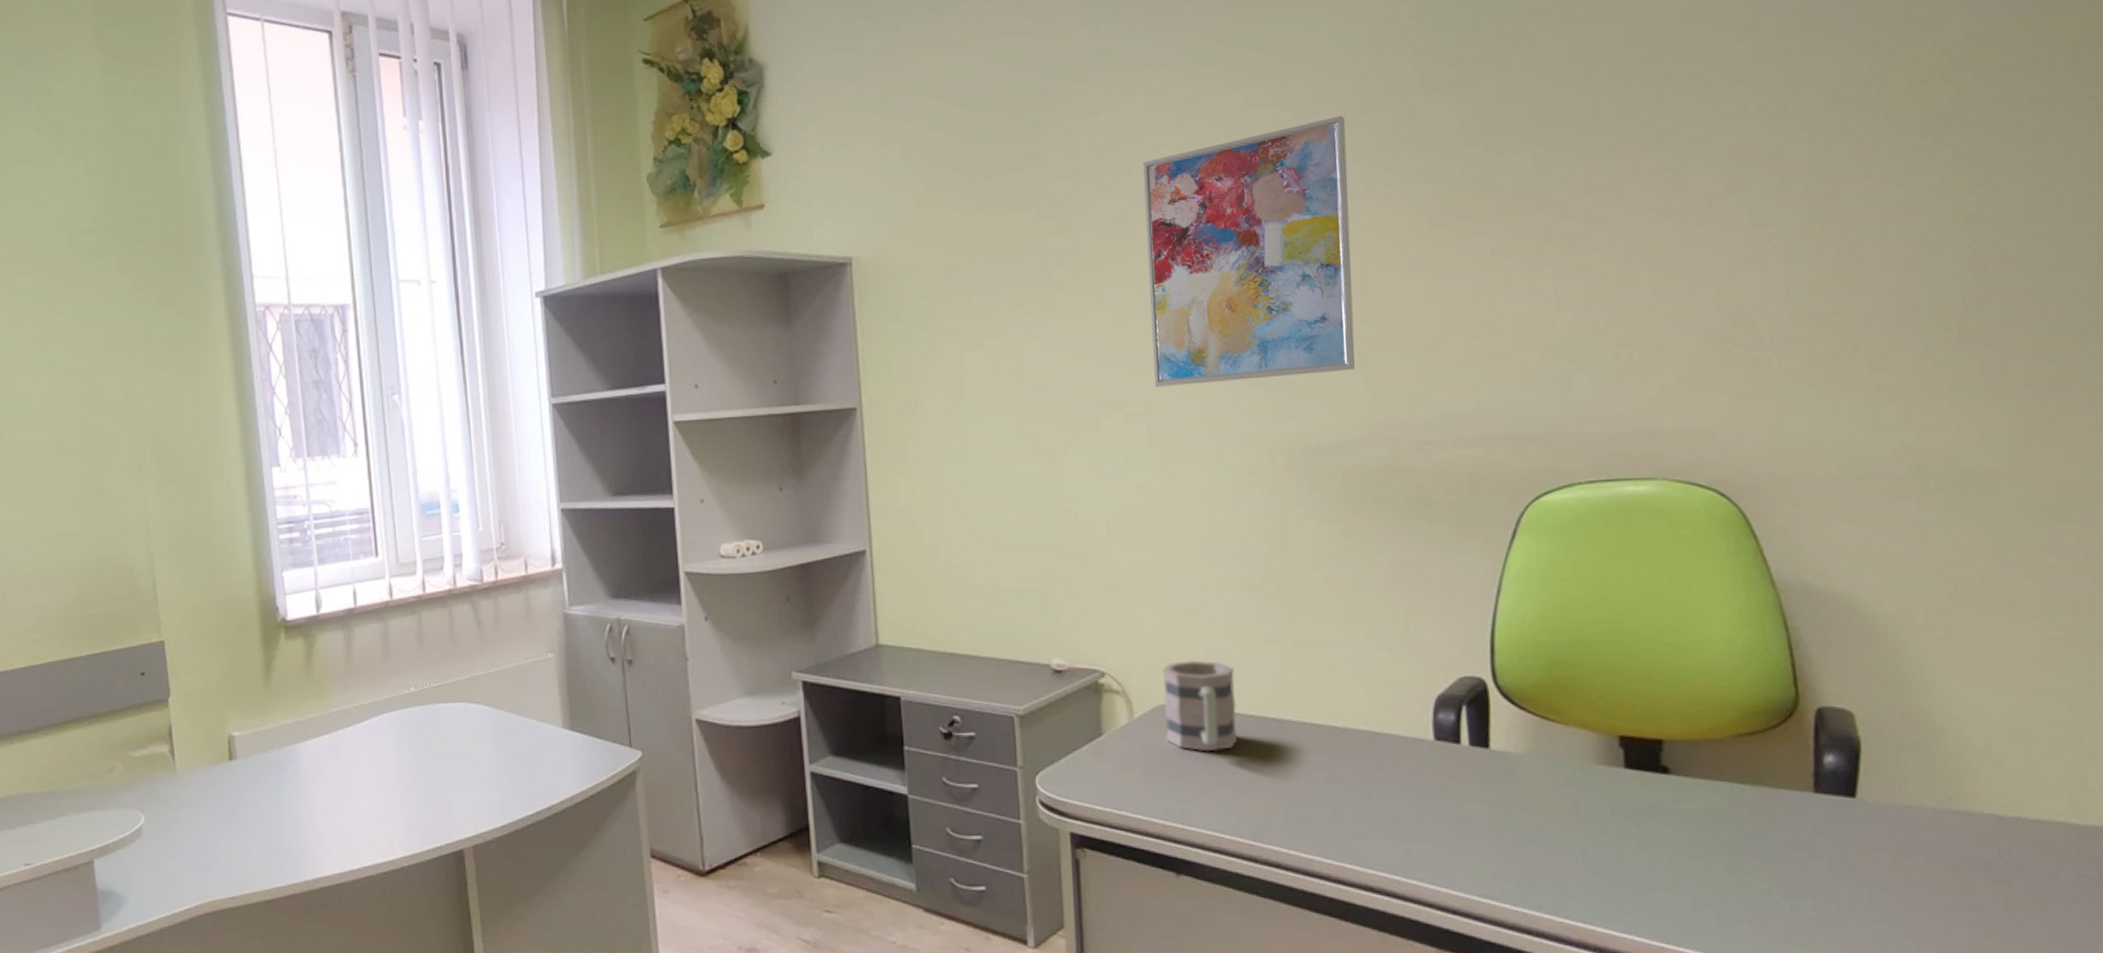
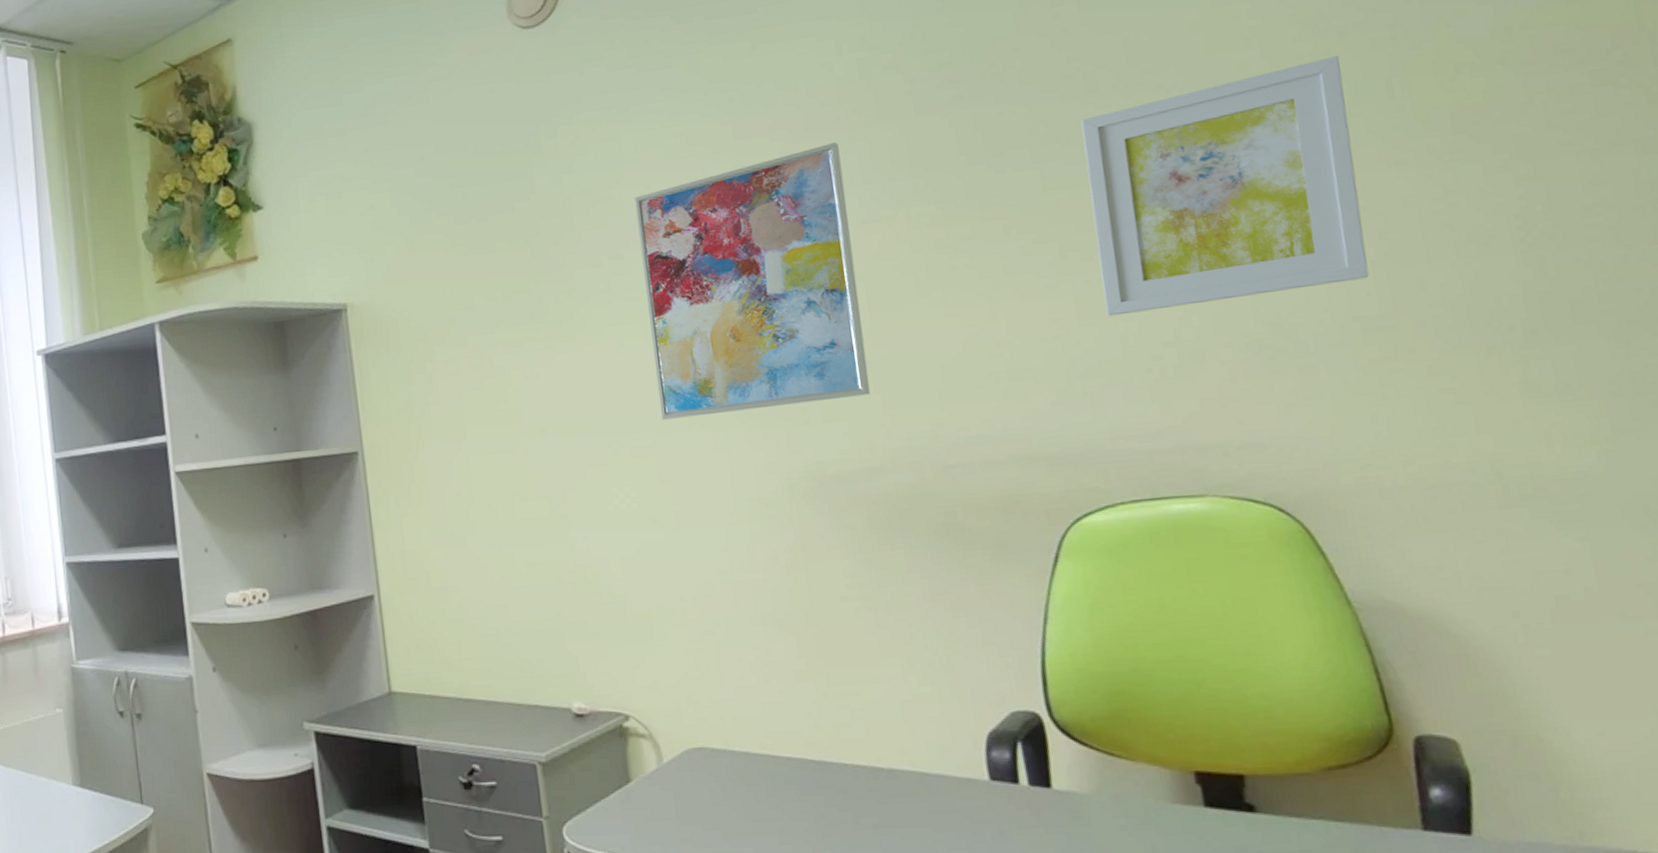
mug: present [1162,660,1238,752] -> none [689,700,776,798]
wall art: none [1577,53,1827,303] -> present [1081,55,1370,317]

